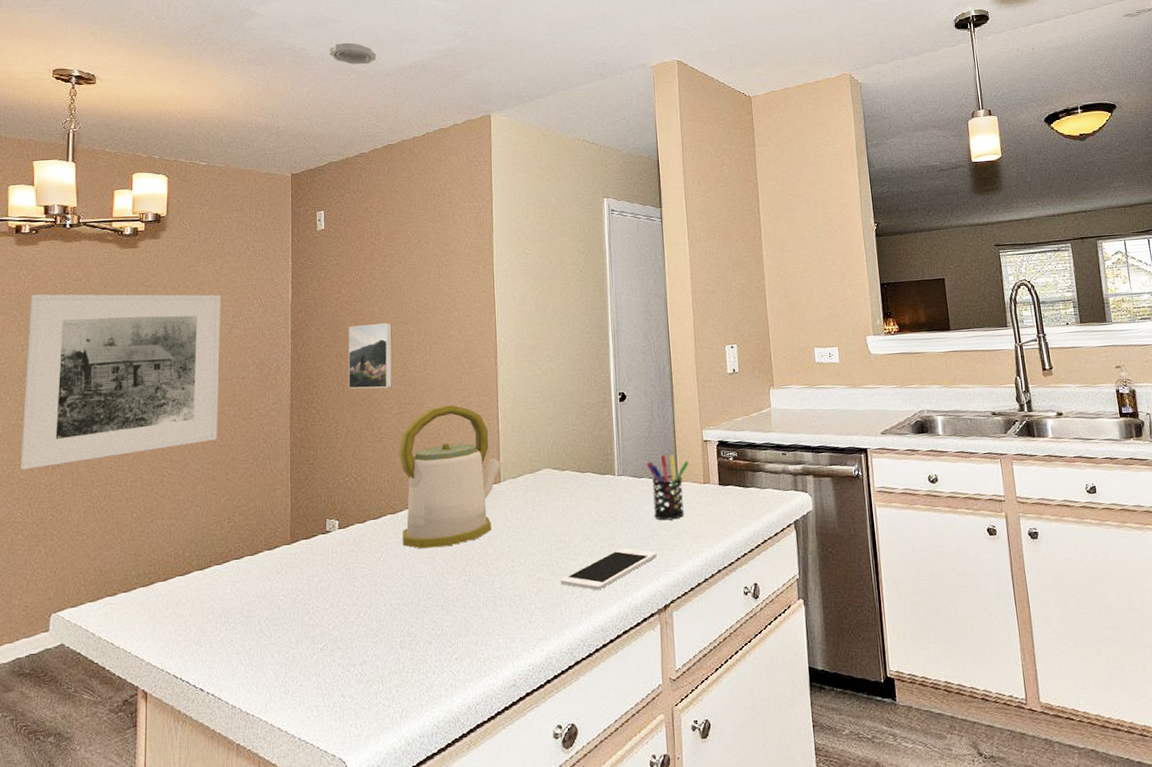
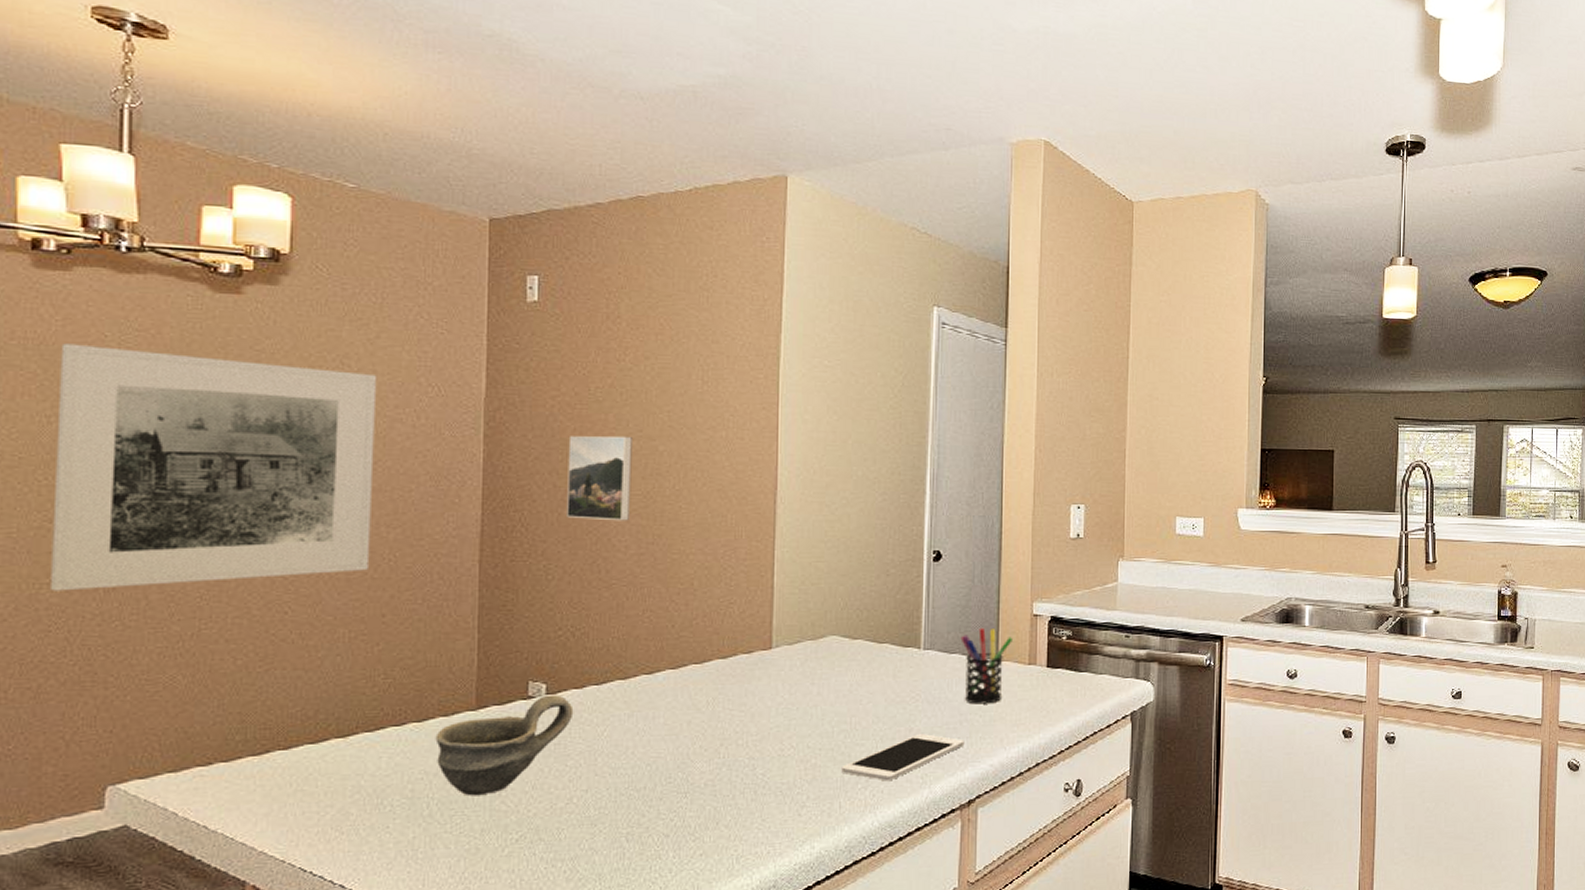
cup: none [263,529,359,614] -> present [435,694,574,796]
smoke detector: present [329,42,377,65] -> none [553,41,625,79]
kettle: present [398,404,502,549] -> none [634,548,775,724]

